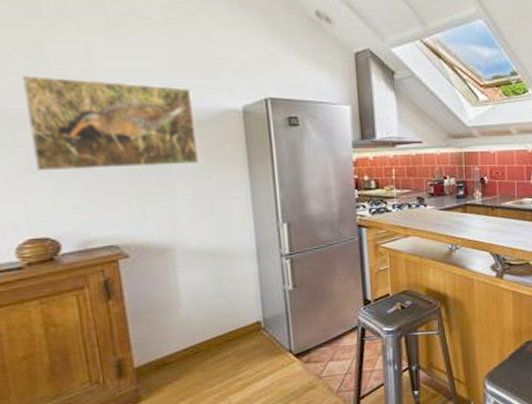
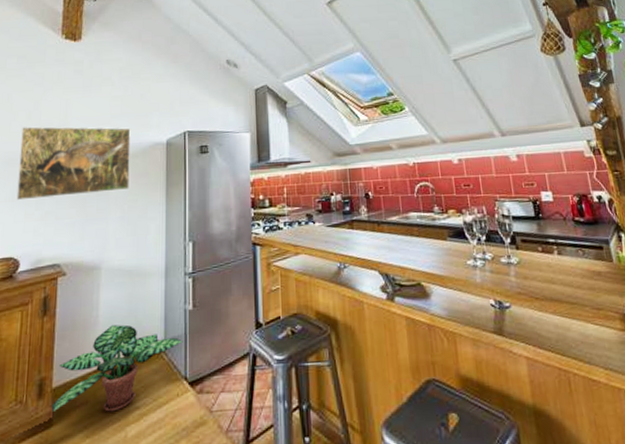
potted plant: none [136,306,285,390] -> present [51,324,183,413]

